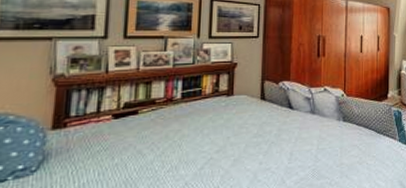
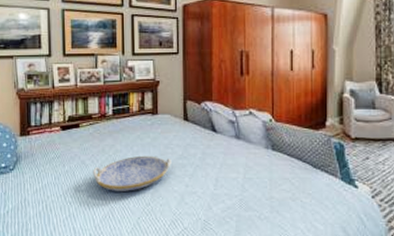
serving tray: none [151,137,245,180] -> present [93,155,171,191]

